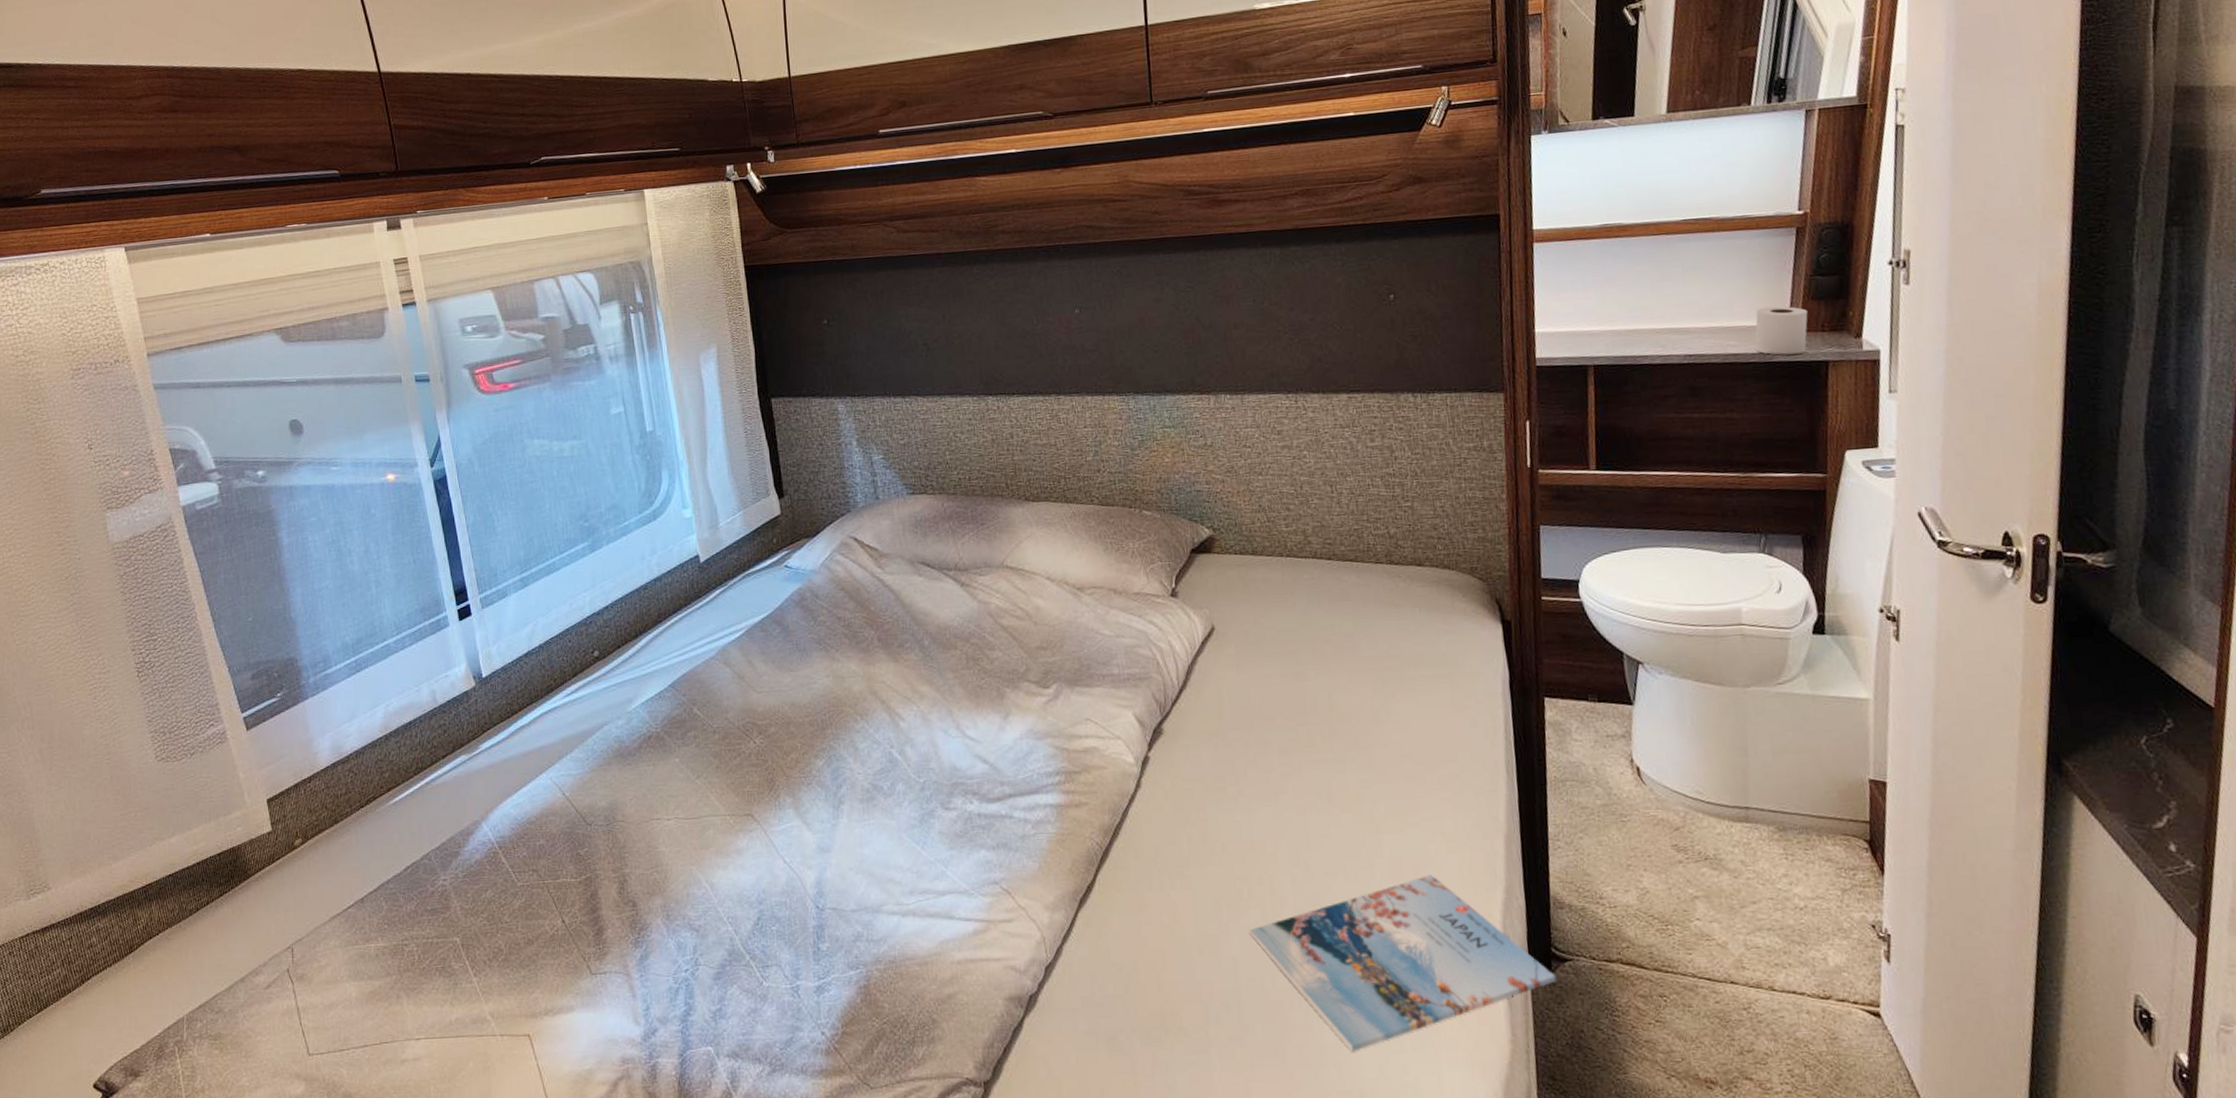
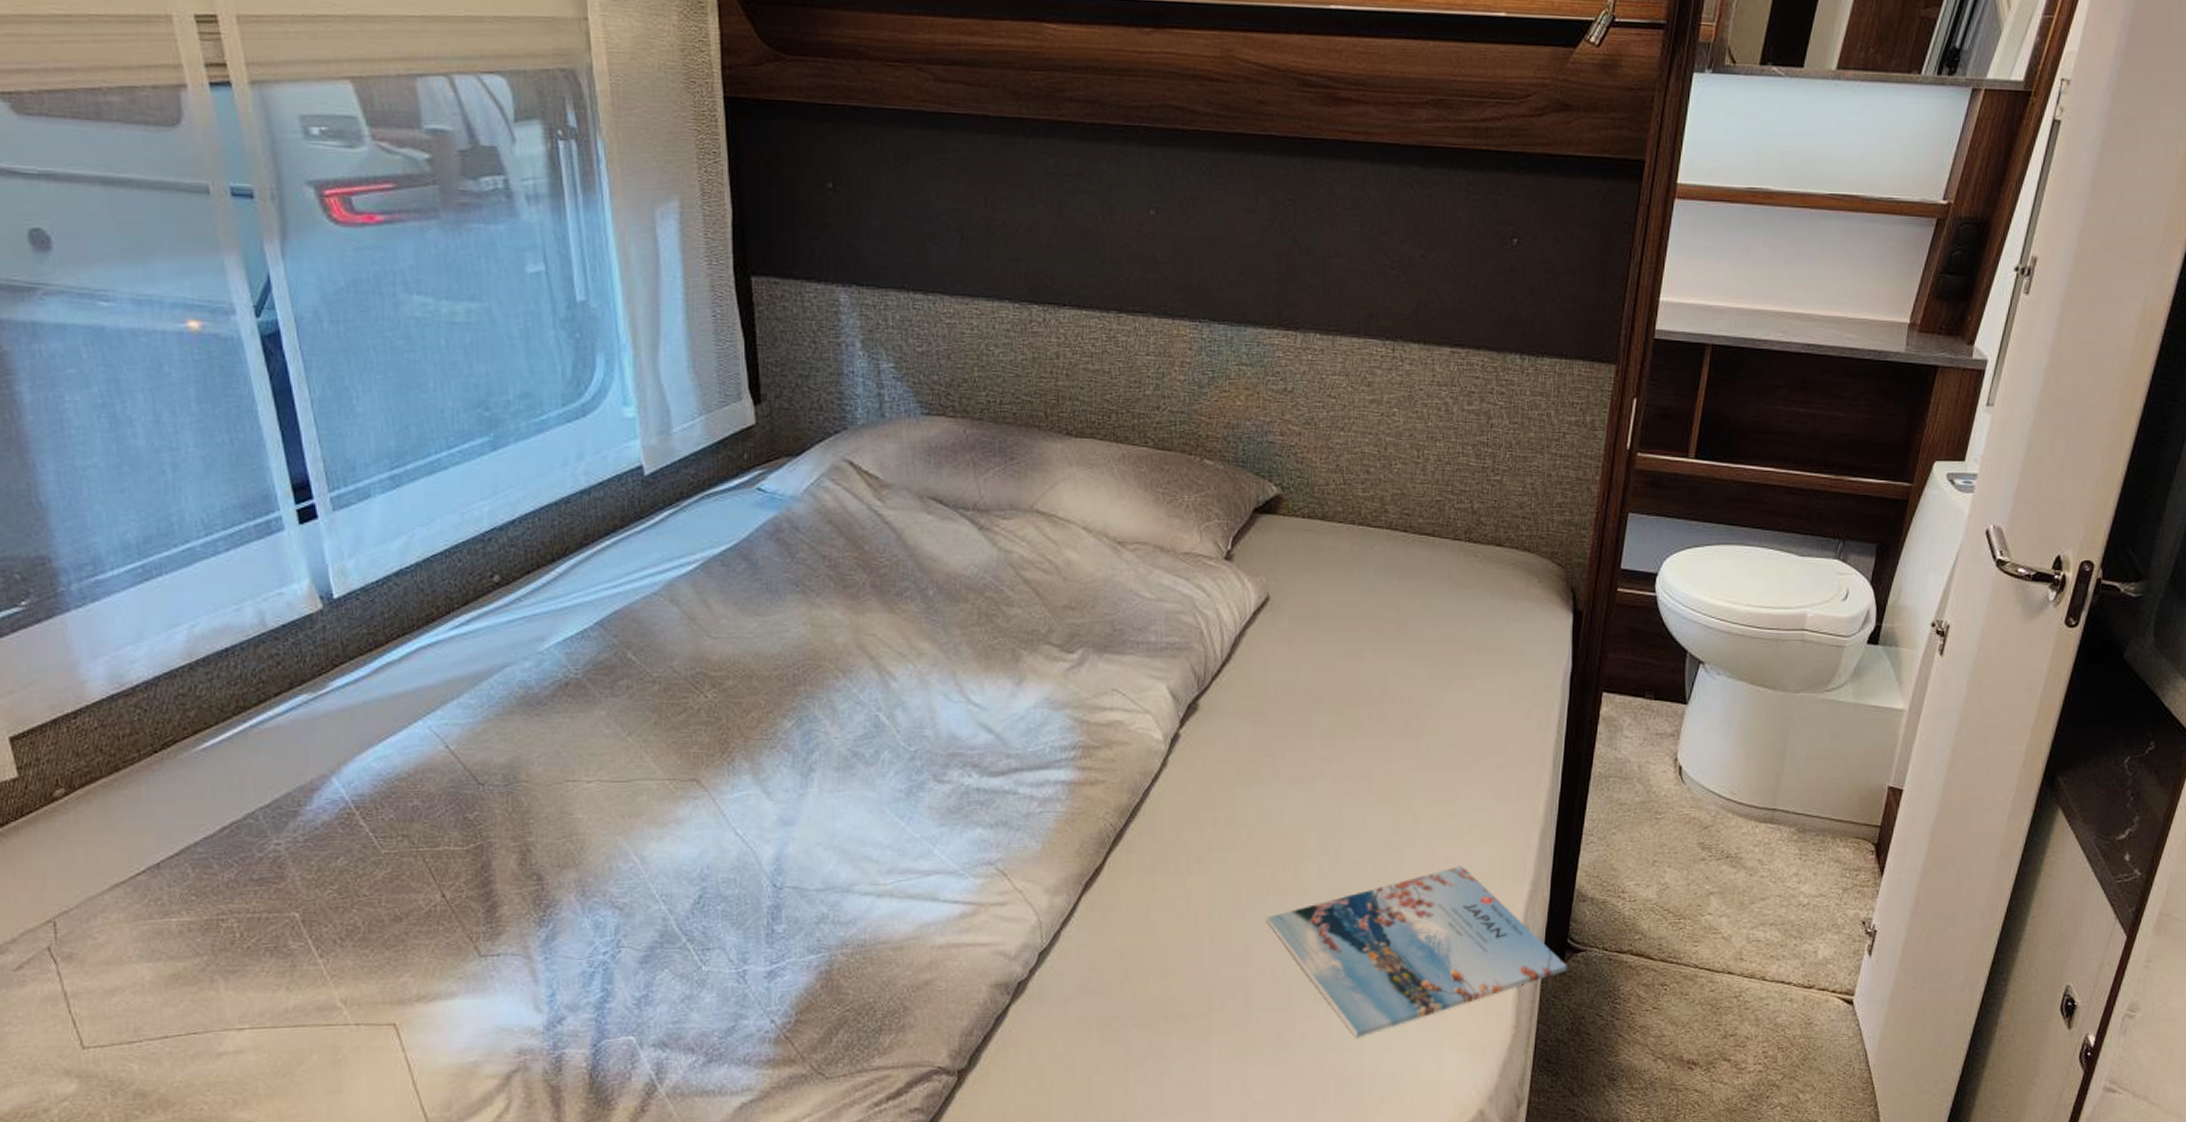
toilet paper roll: present [1754,306,1808,356] -> none [1872,301,1929,357]

